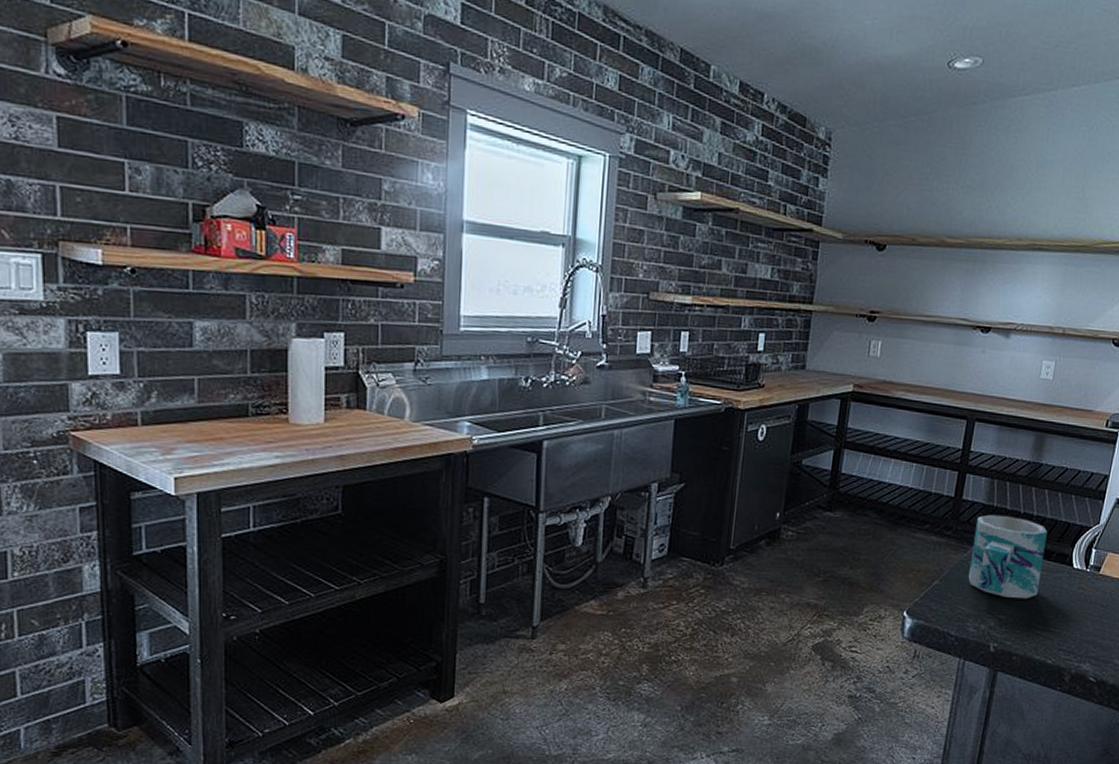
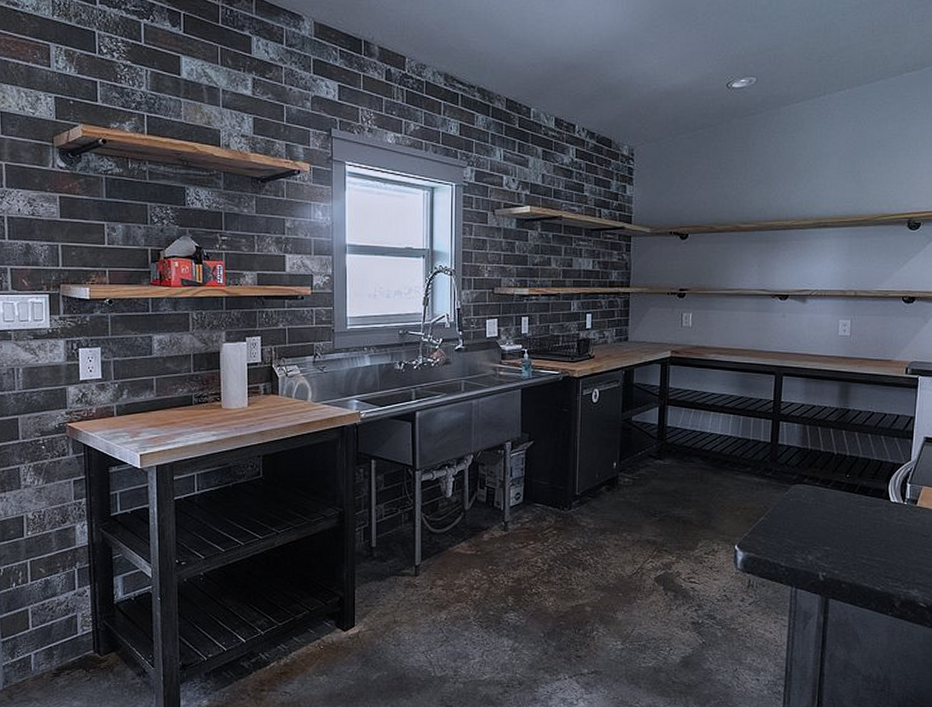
mug: present [968,514,1048,599] -> none [791,456,862,532]

